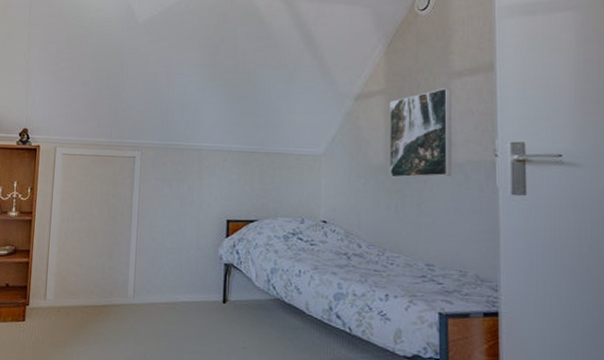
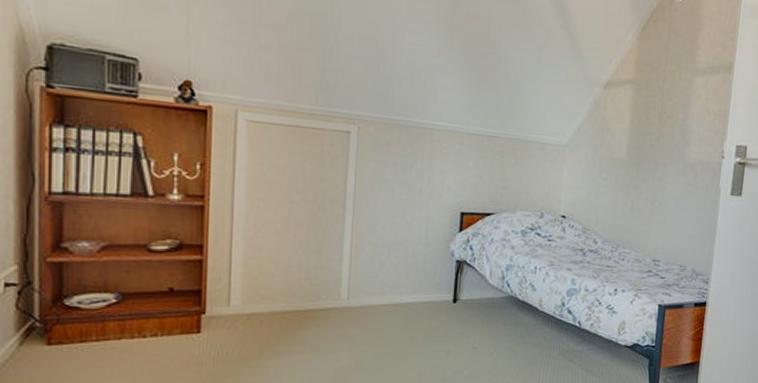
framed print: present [388,87,452,178] -> none [628,84,694,175]

